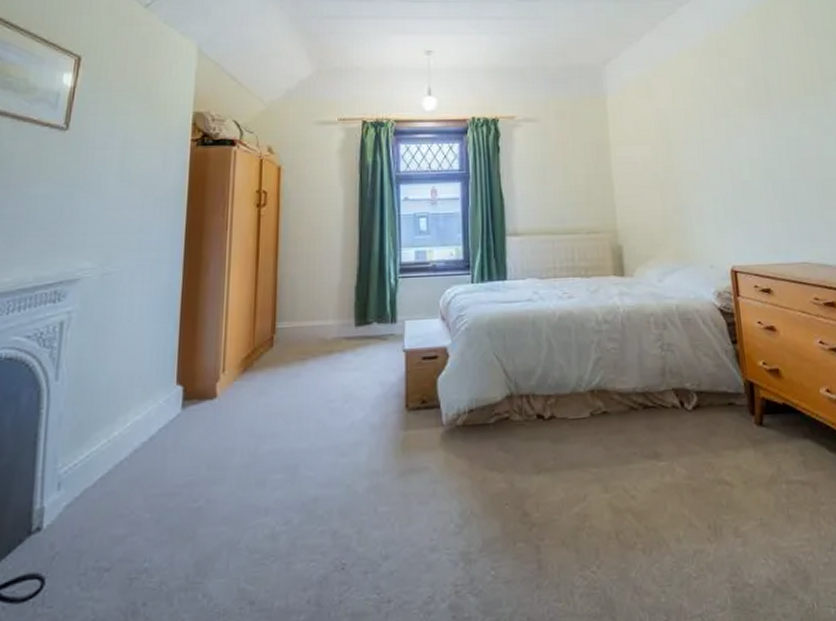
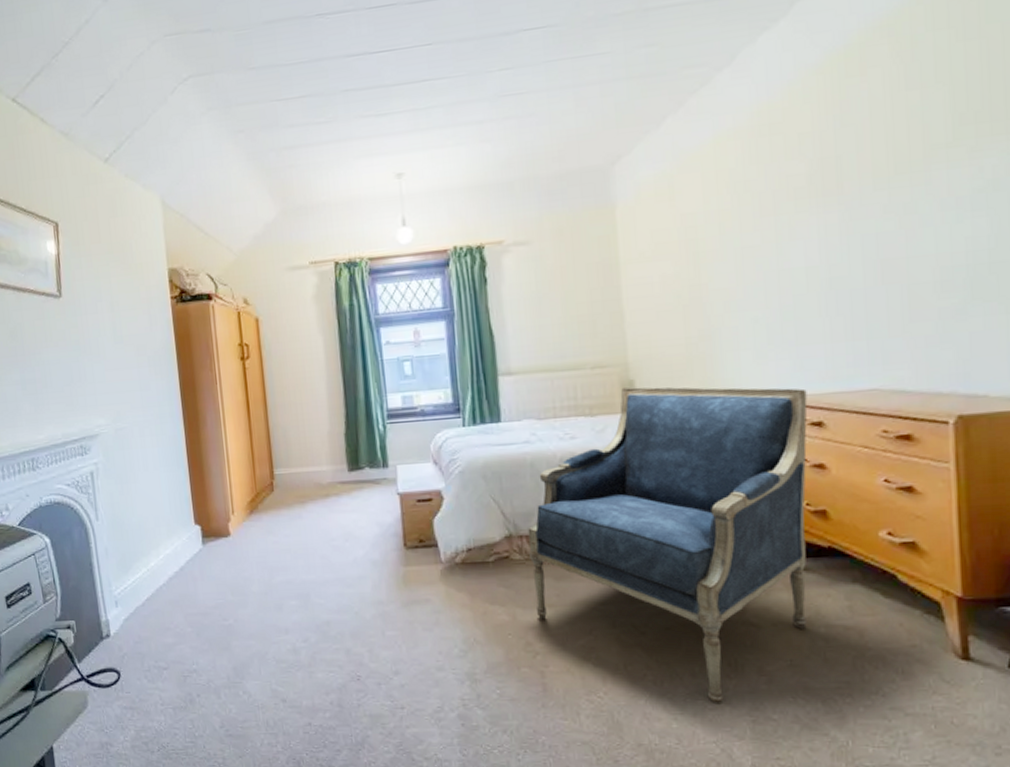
armchair: none [528,252,771,572] -> present [528,387,808,705]

